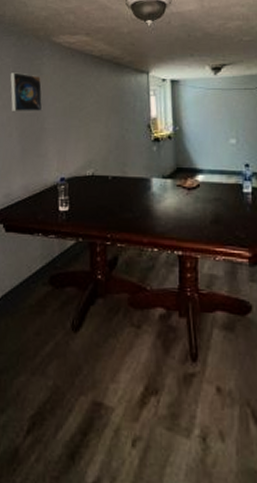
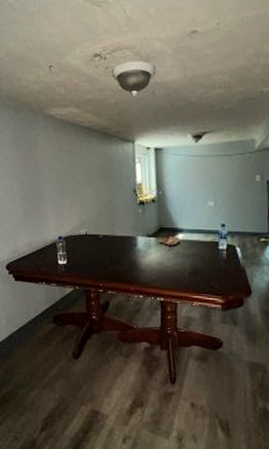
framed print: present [10,72,43,112] -> none [10,144,40,180]

